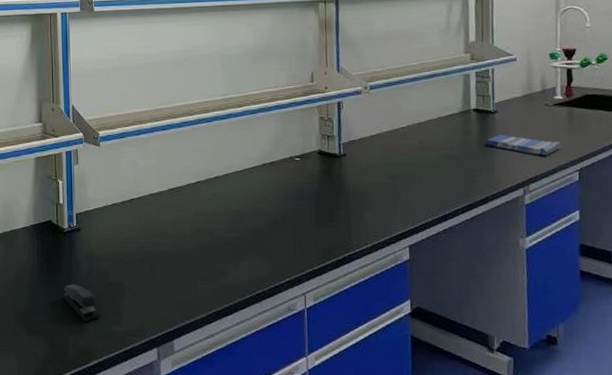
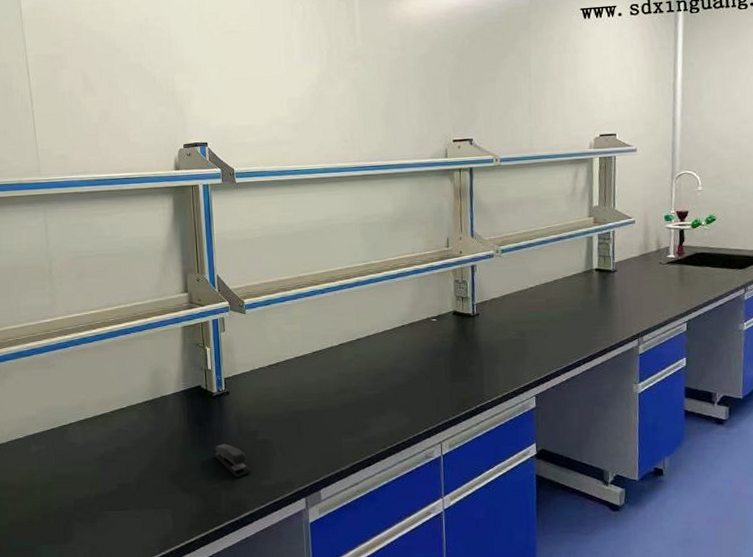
dish towel: present [484,135,561,155] -> none [604,292,672,309]

